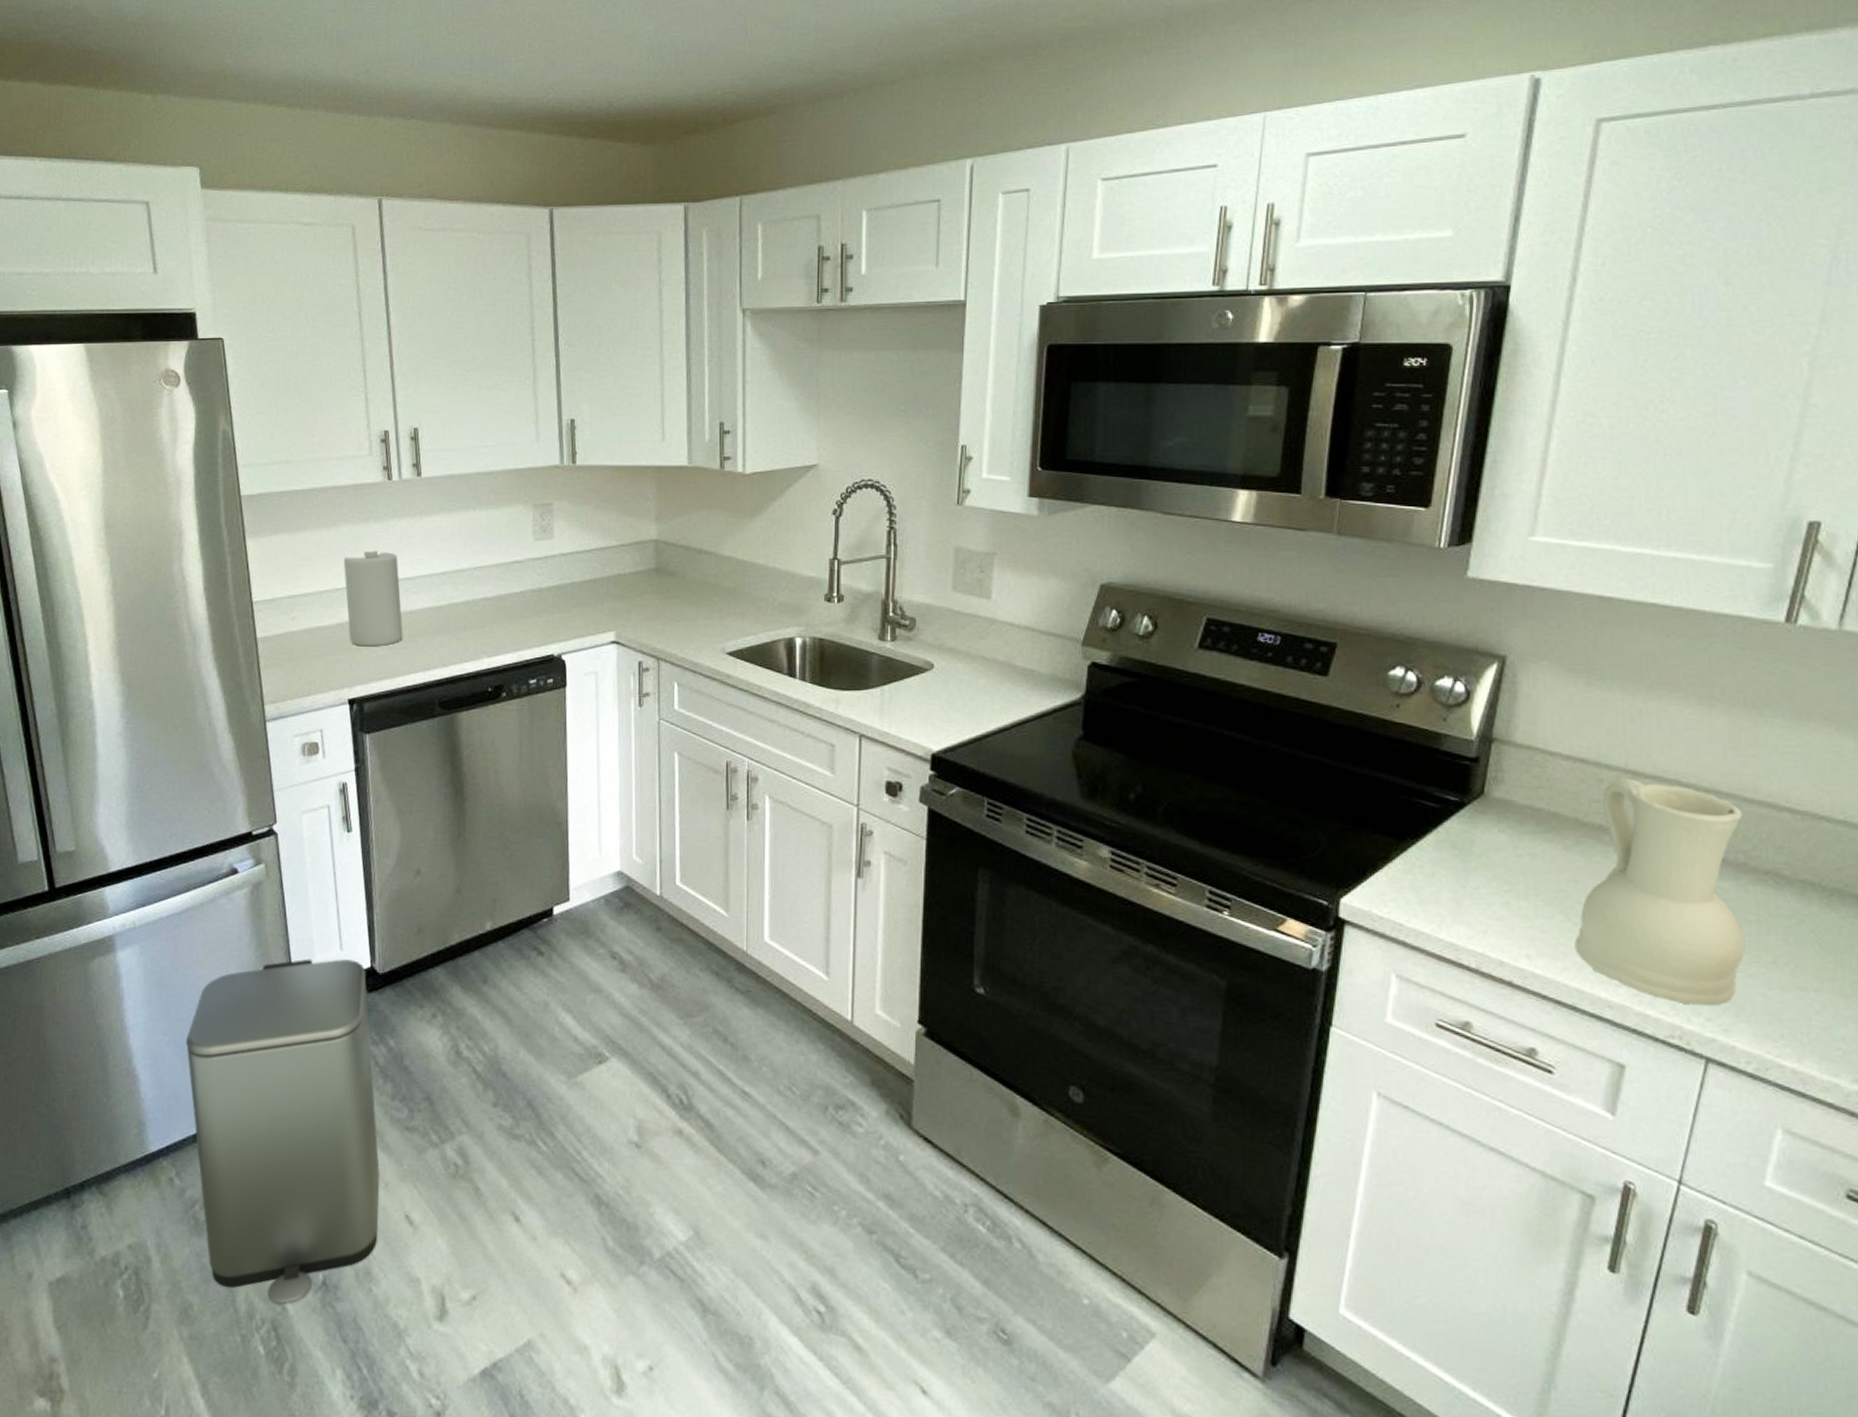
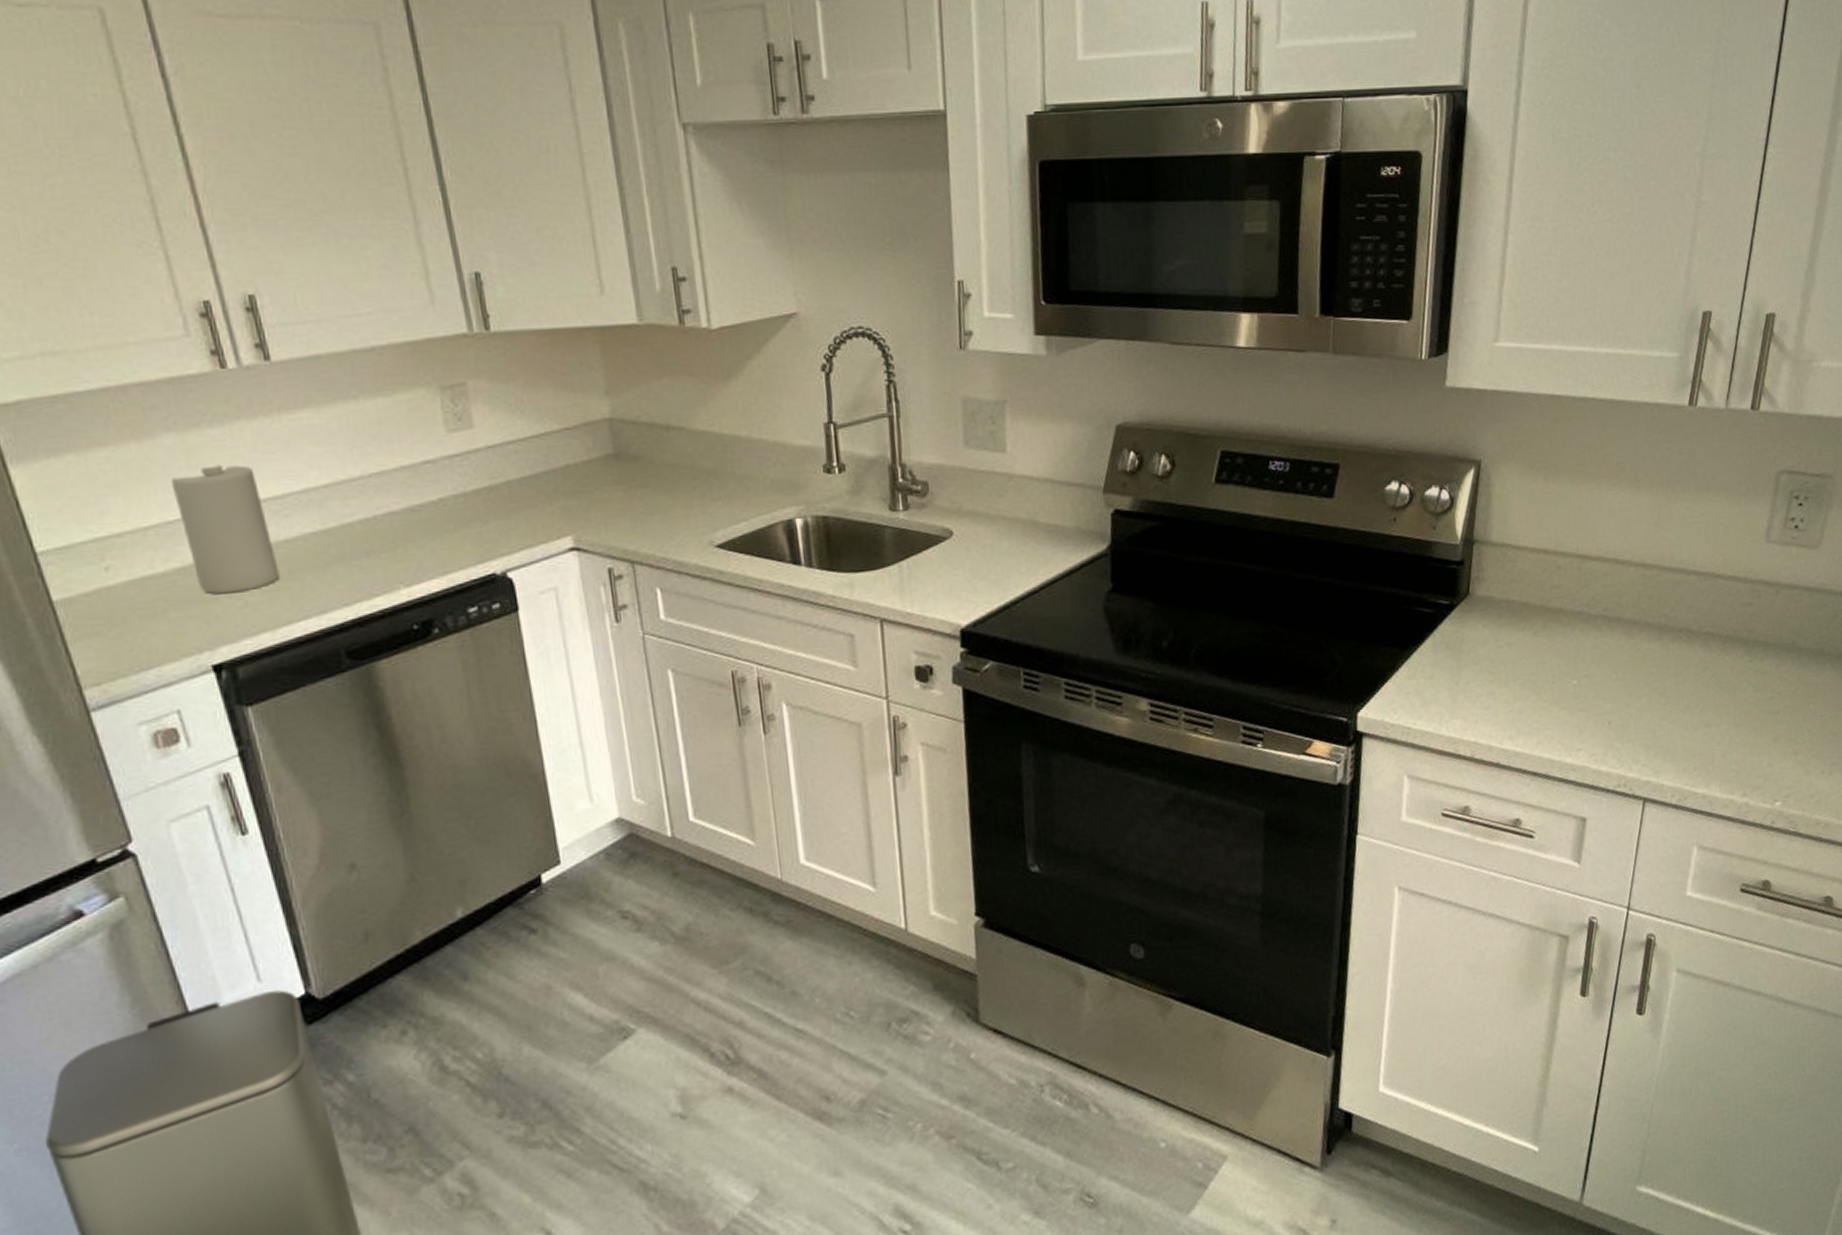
vase: present [1574,777,1745,1007] -> none [1545,562,1668,756]

